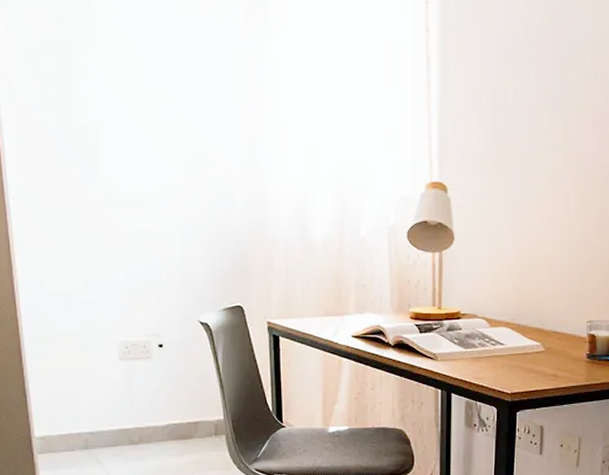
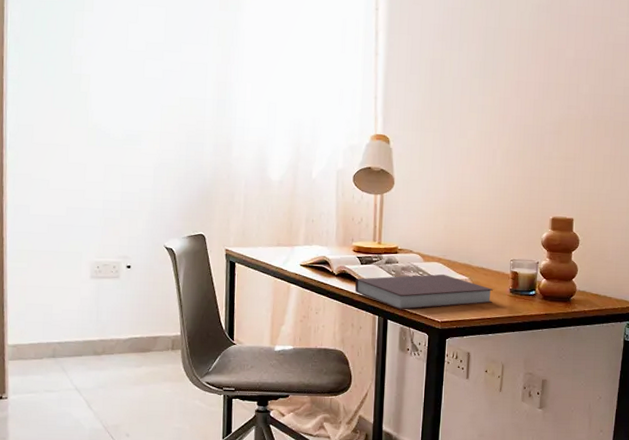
notebook: none [414,340,569,382] -> present [355,274,494,310]

